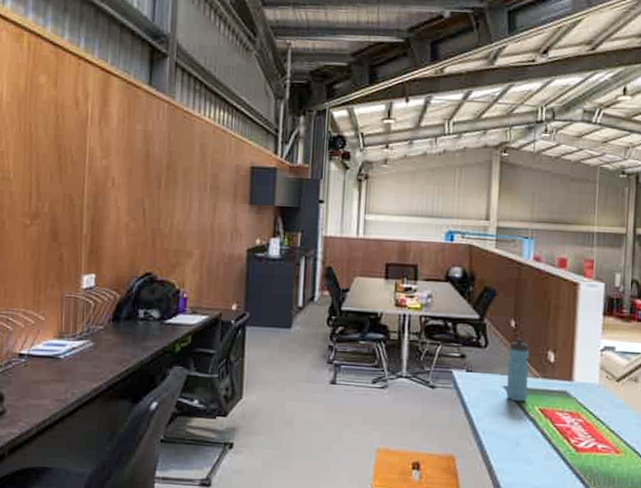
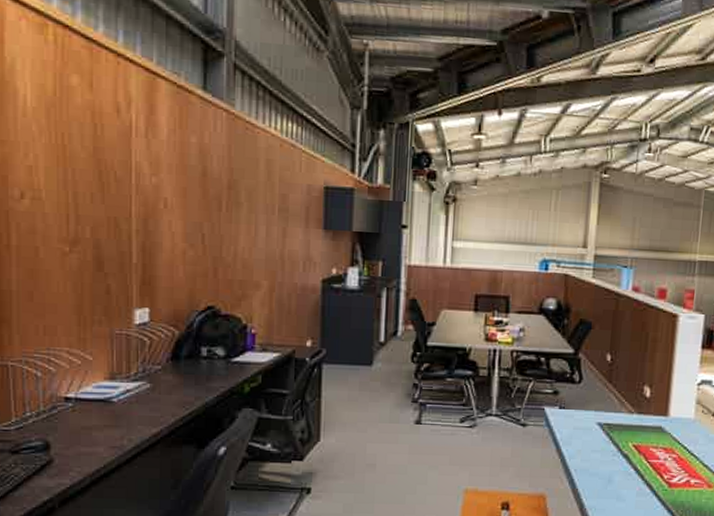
water bottle: present [506,338,530,402] -> none [600,372,625,438]

